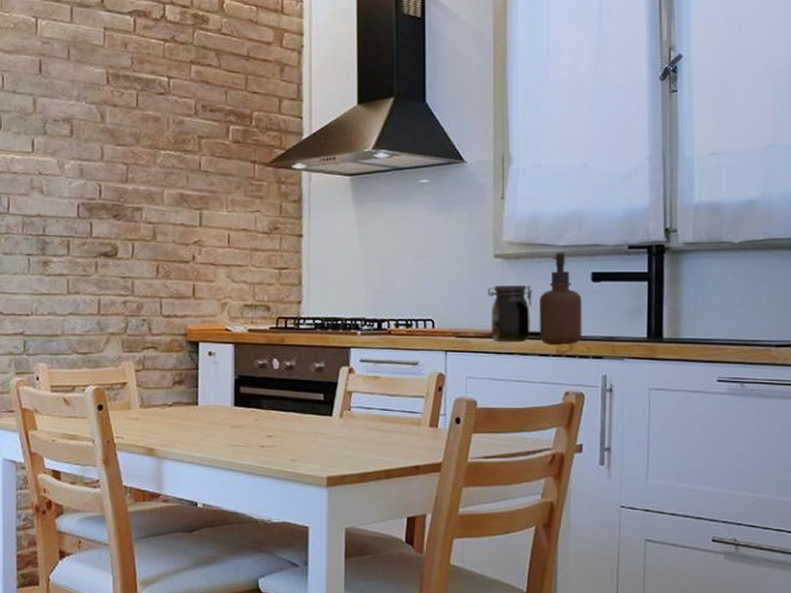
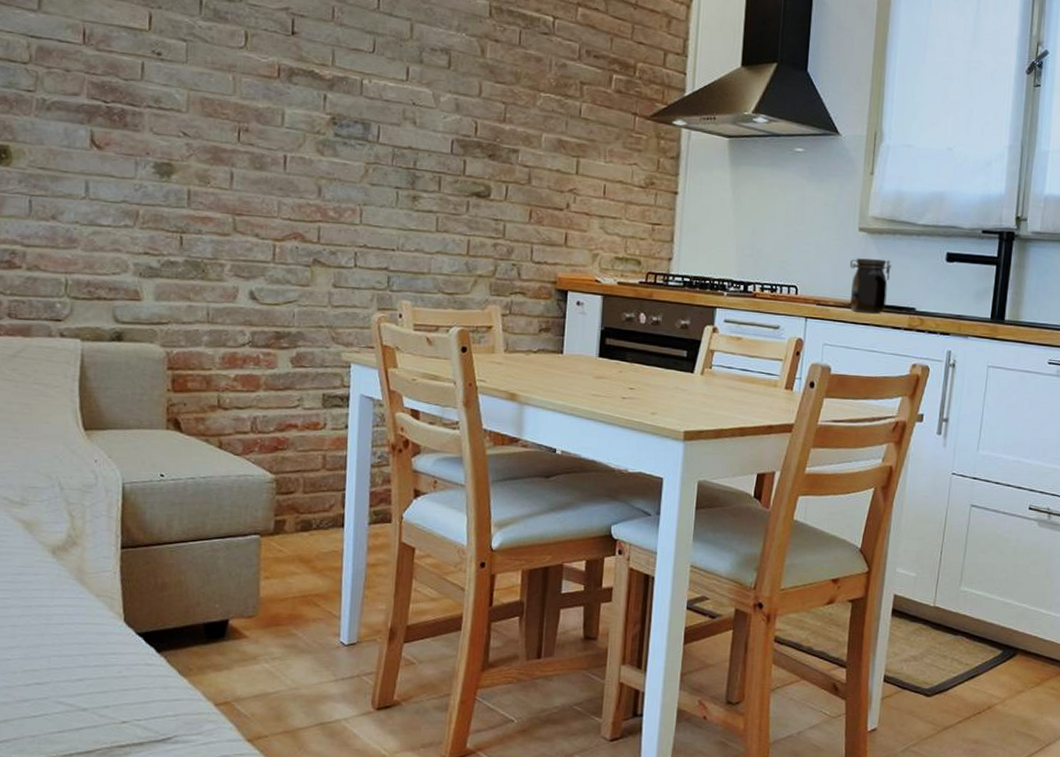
soap dispenser: present [539,253,582,344] -> none [893,231,936,320]

